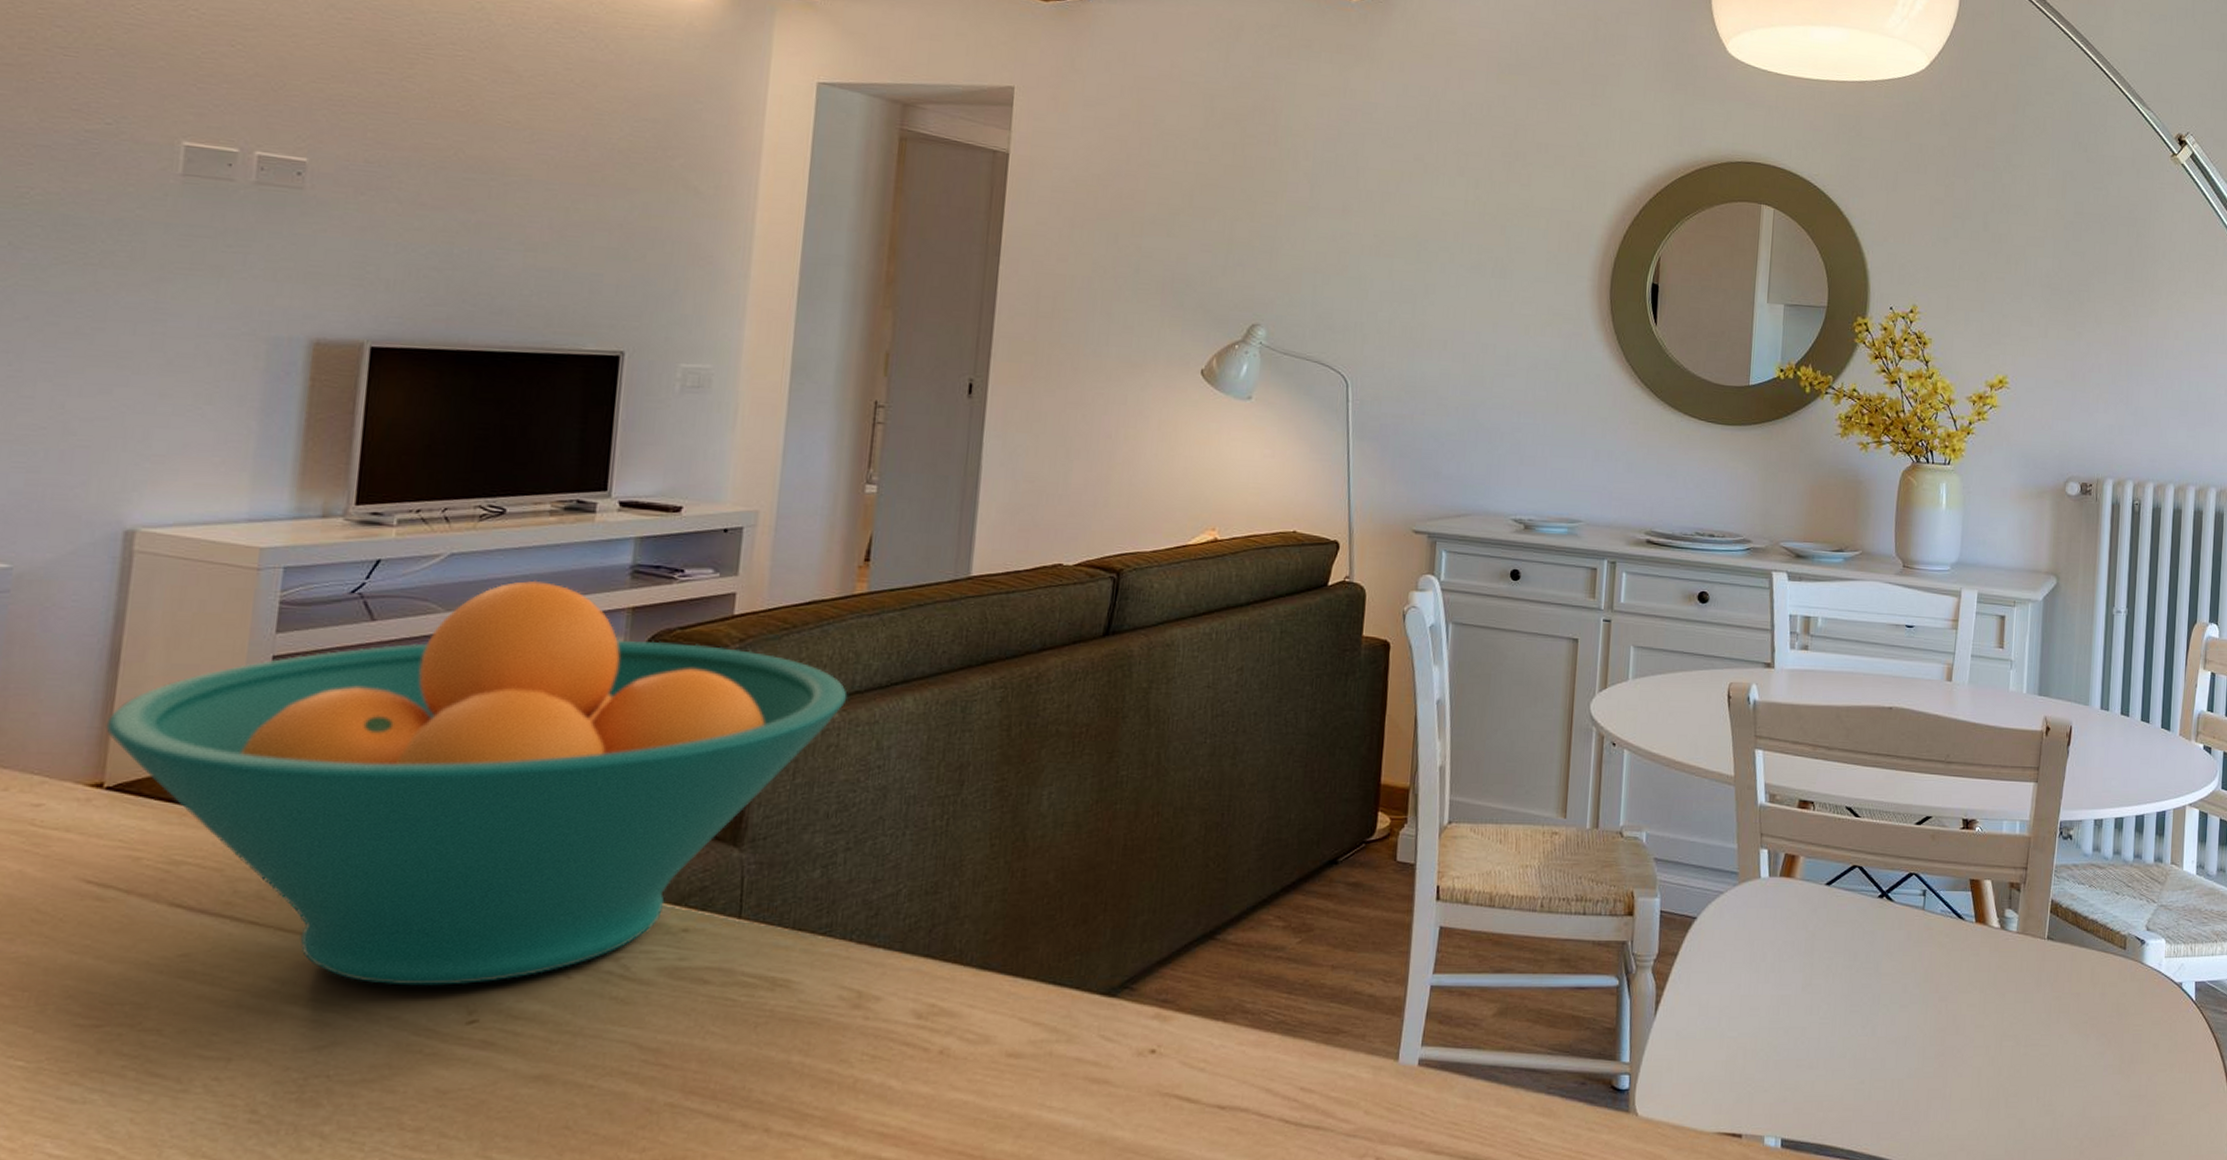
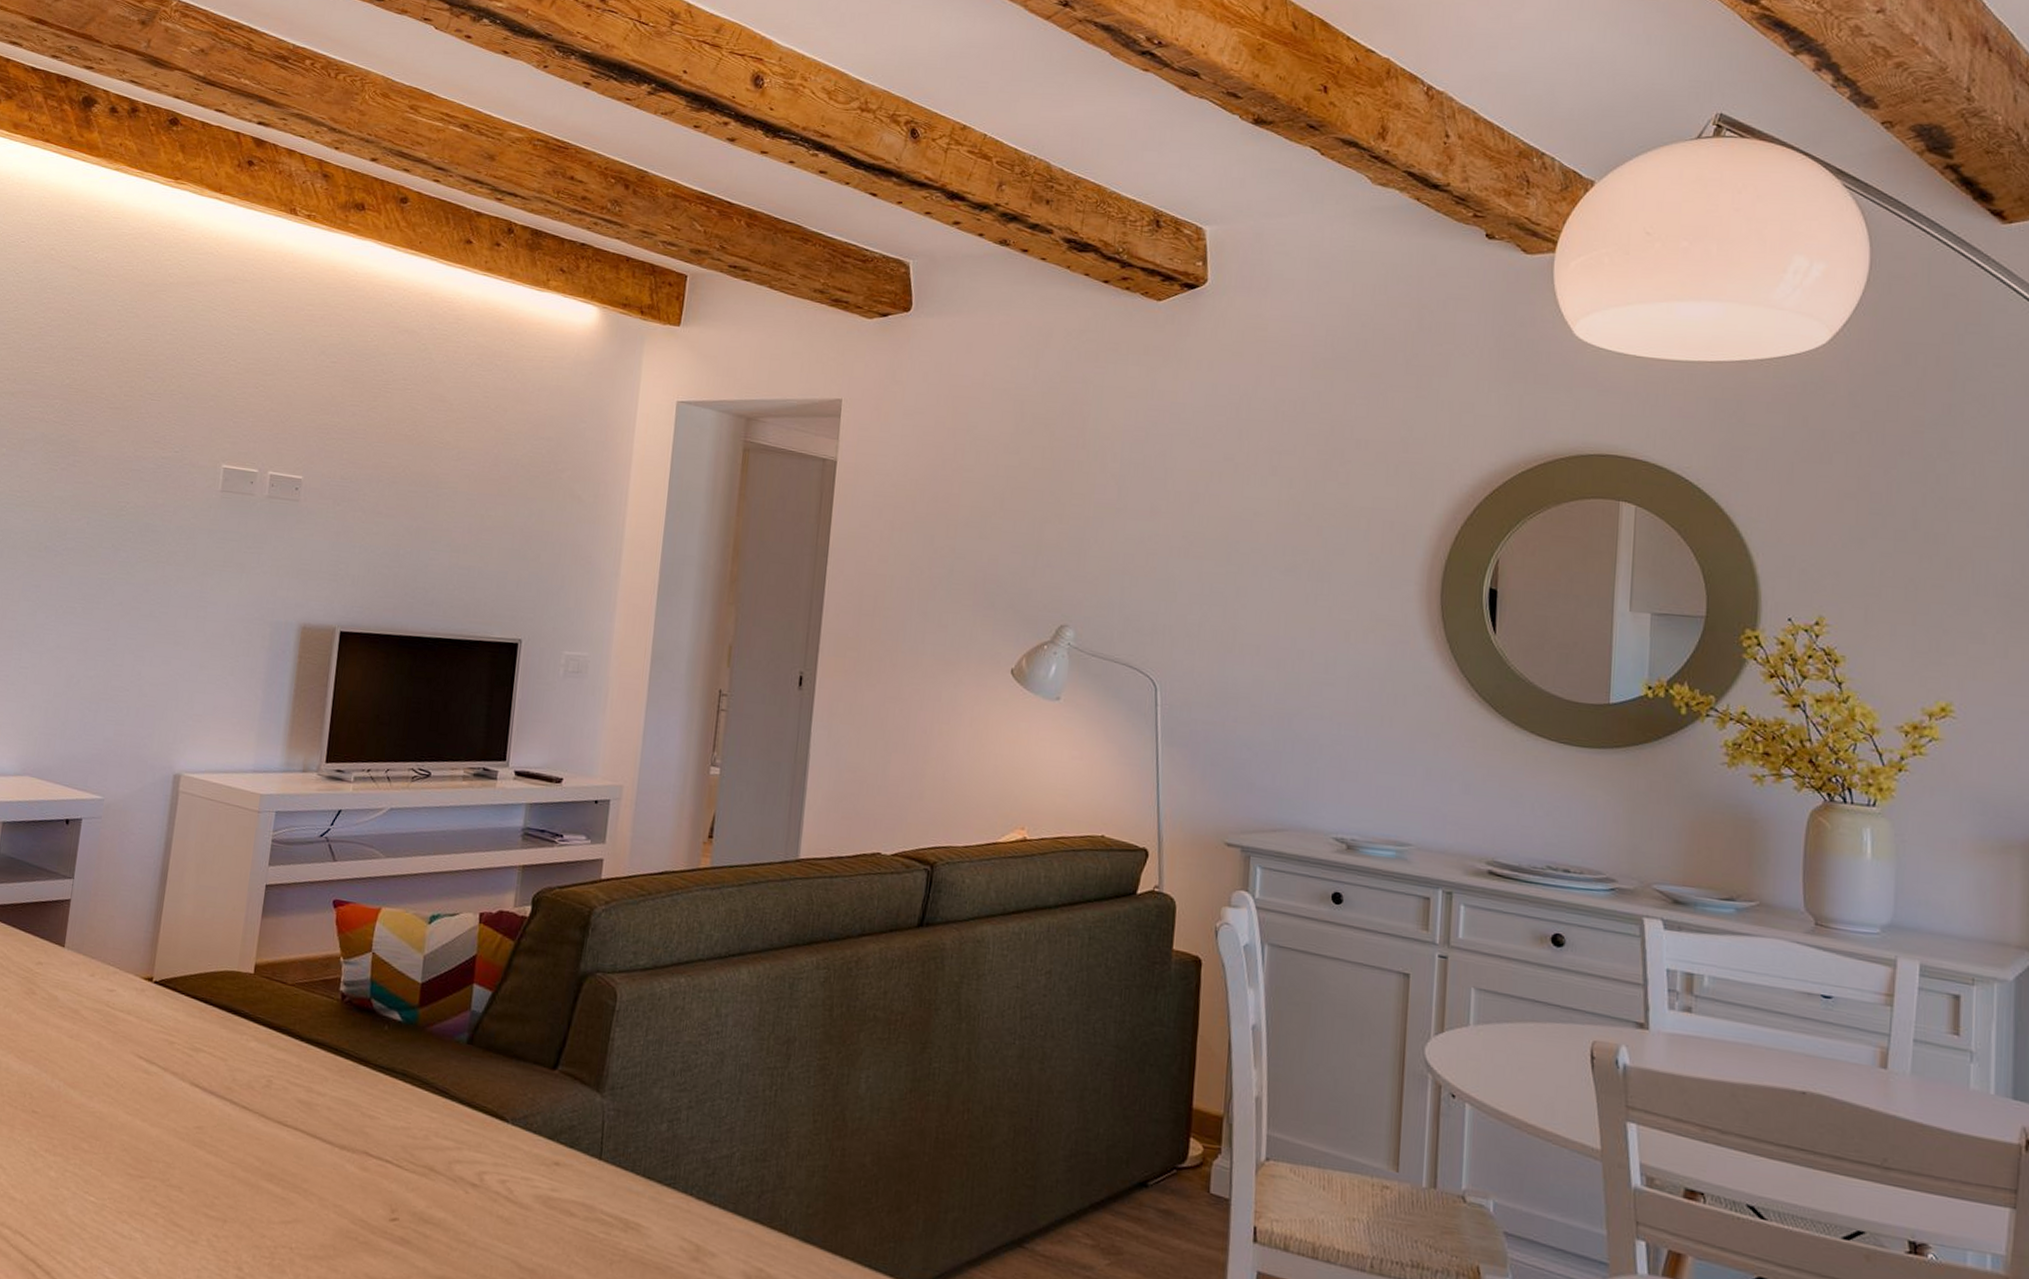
fruit bowl: present [105,580,848,986] -> none [156,835,692,1186]

